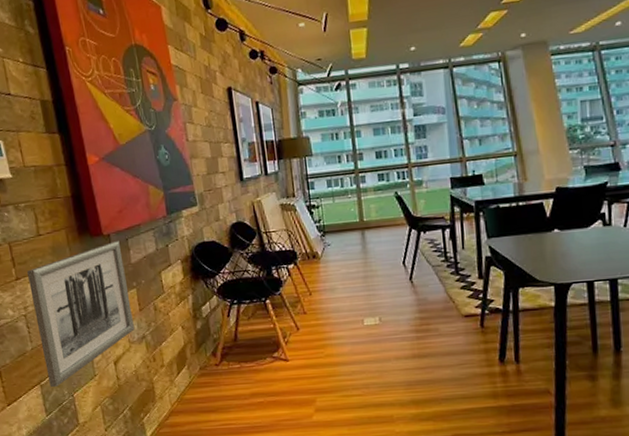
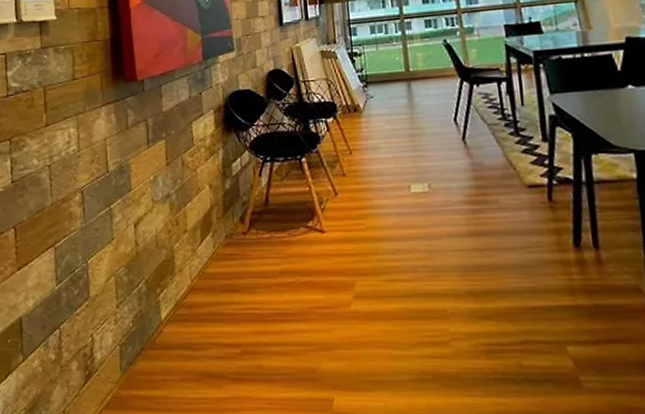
wall art: present [27,241,134,388] -> none [58,87,159,251]

